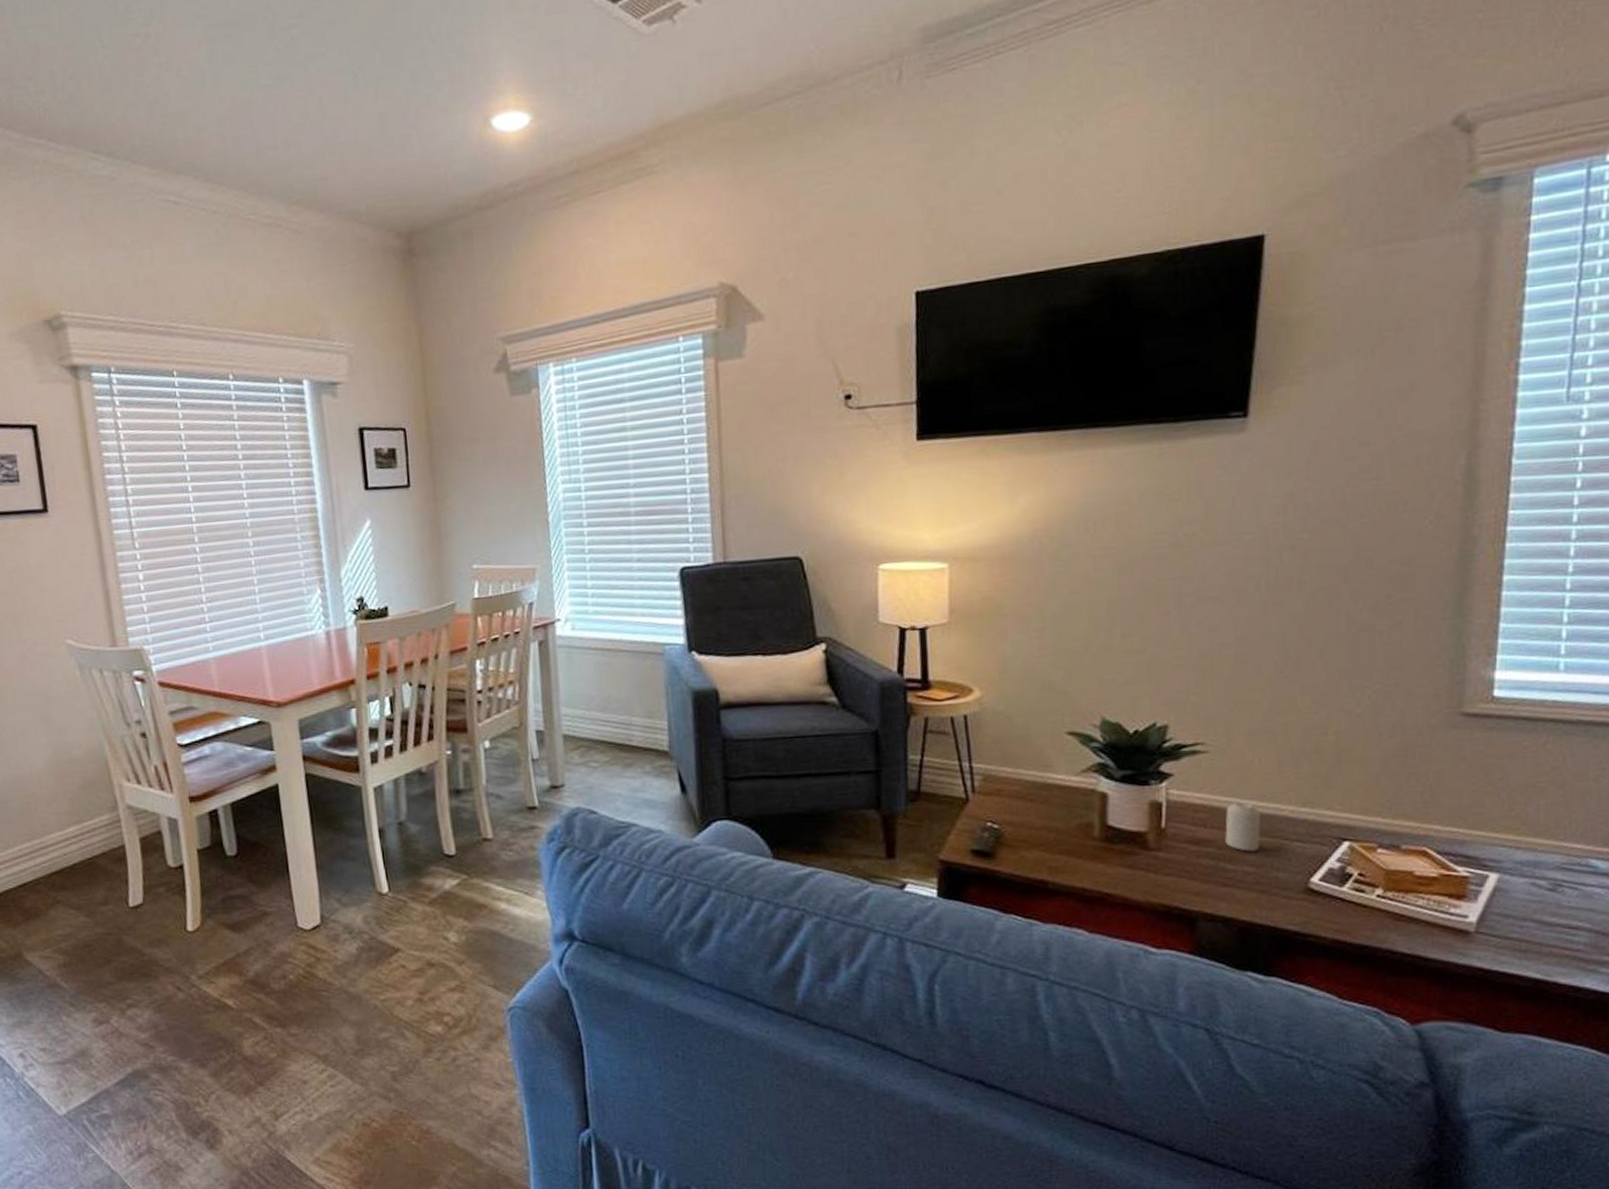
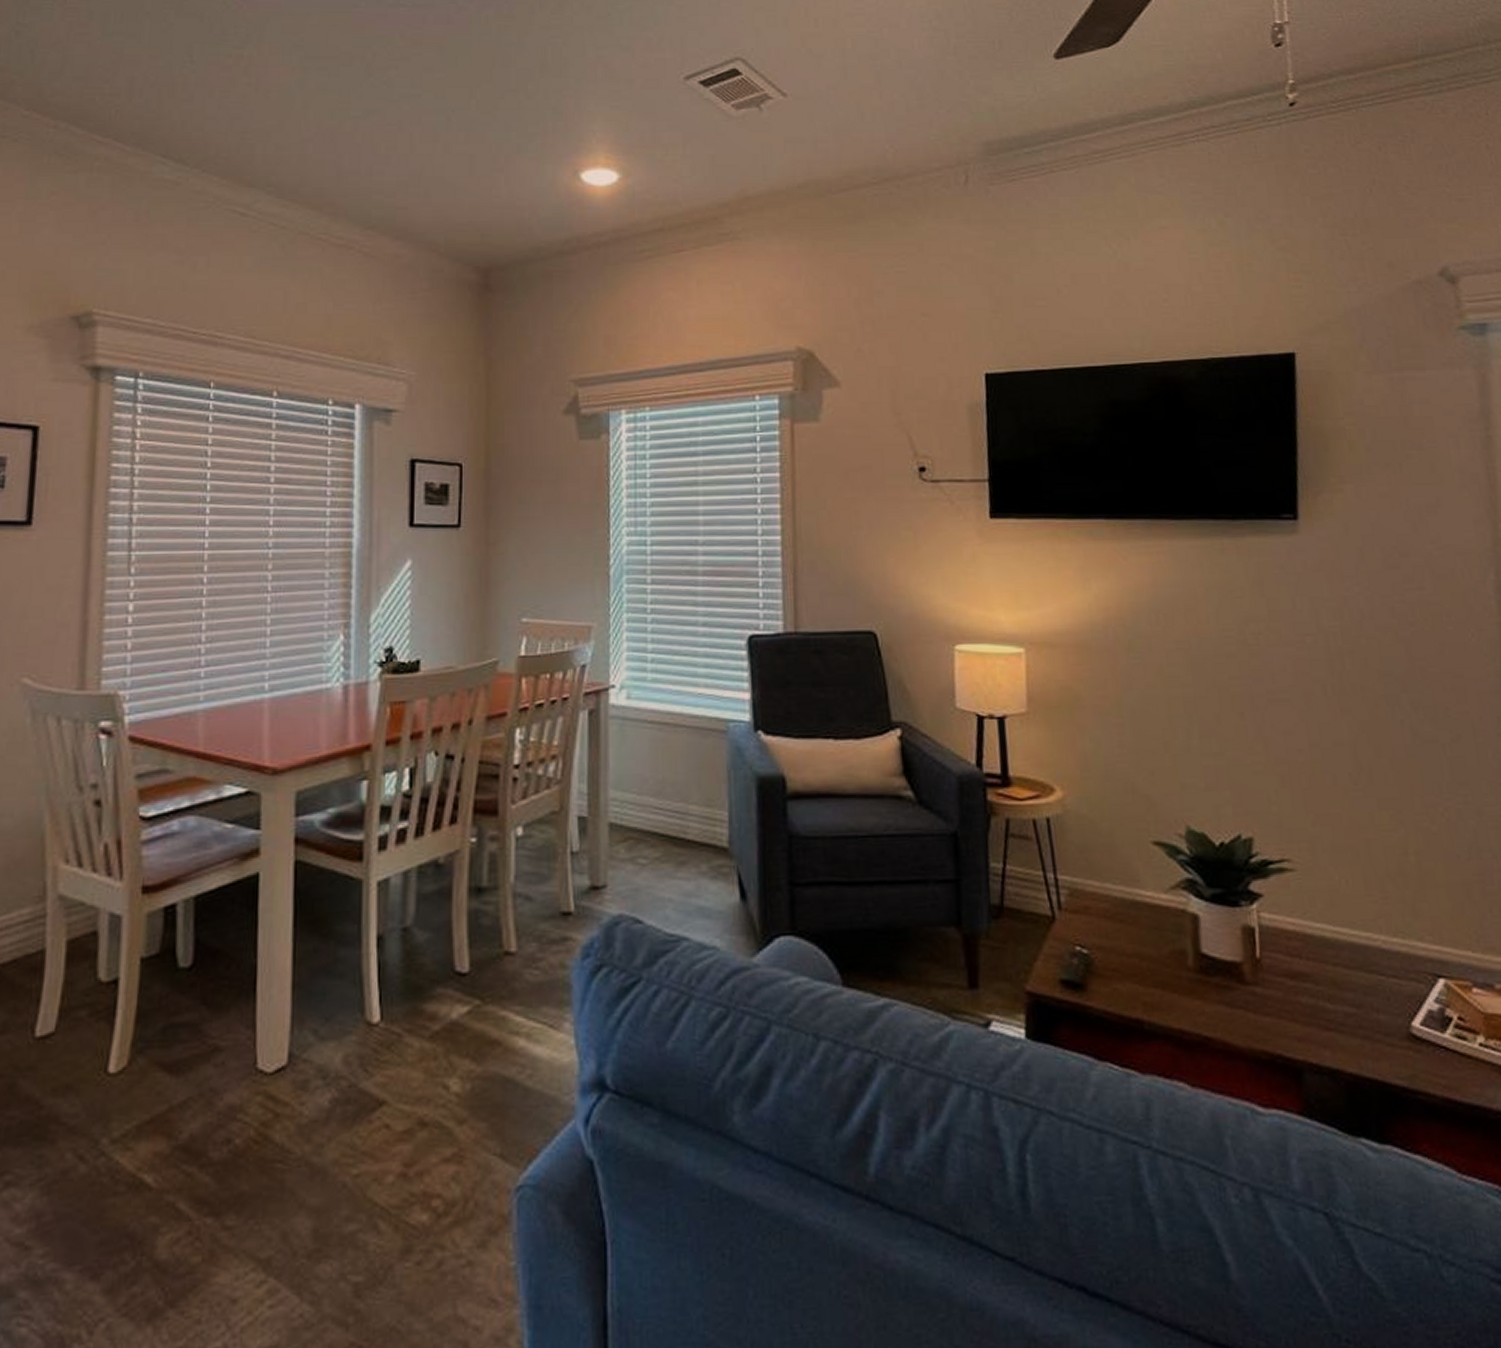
candle: present [1225,802,1261,853] -> none [1319,929,1357,990]

